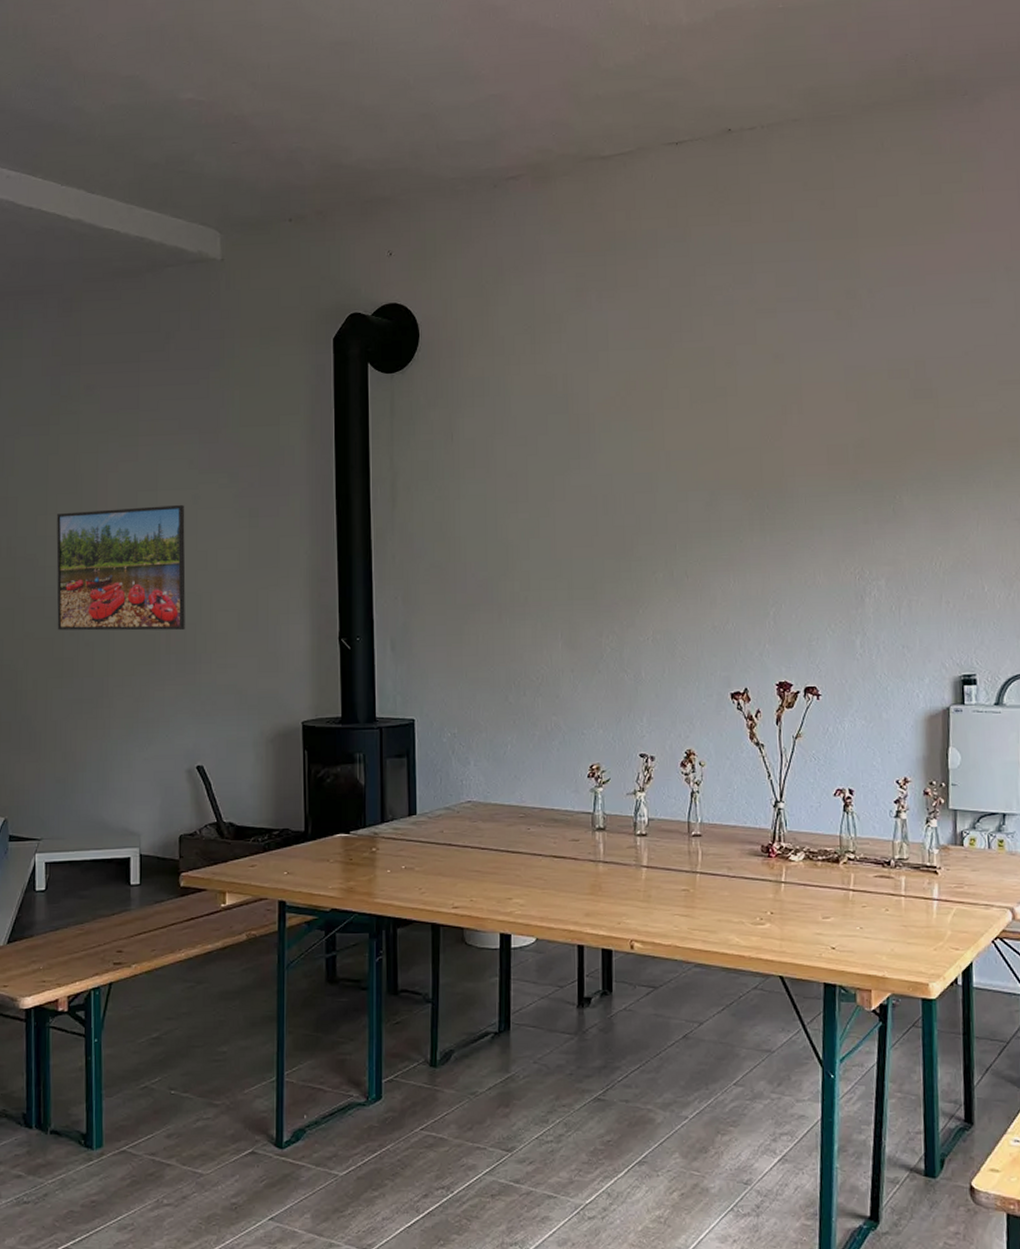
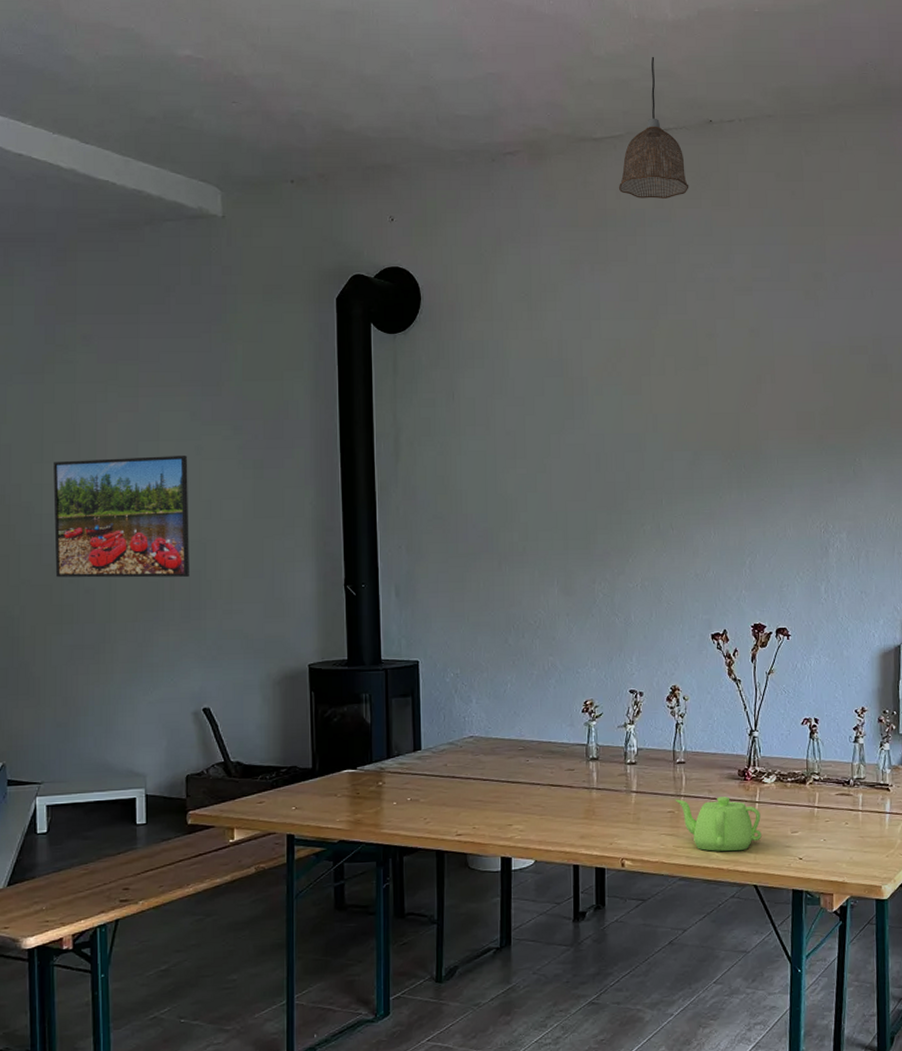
pendant lamp: none [628,64,706,218] -> present [618,56,689,198]
teapot: none [690,875,788,937] -> present [675,796,762,852]

